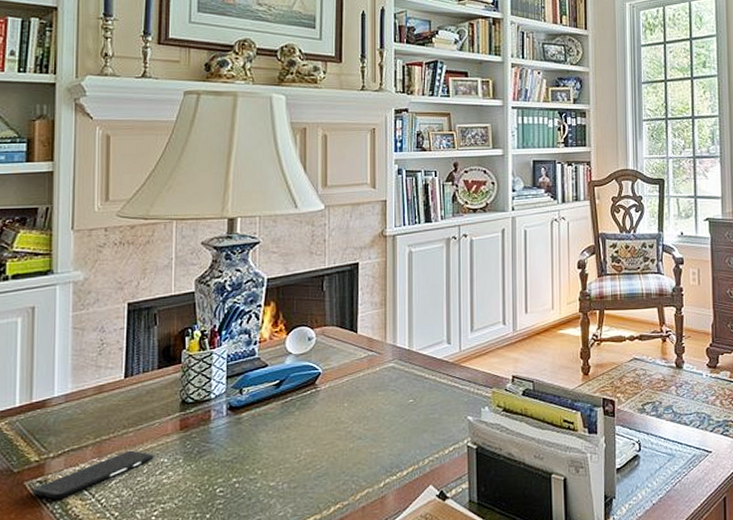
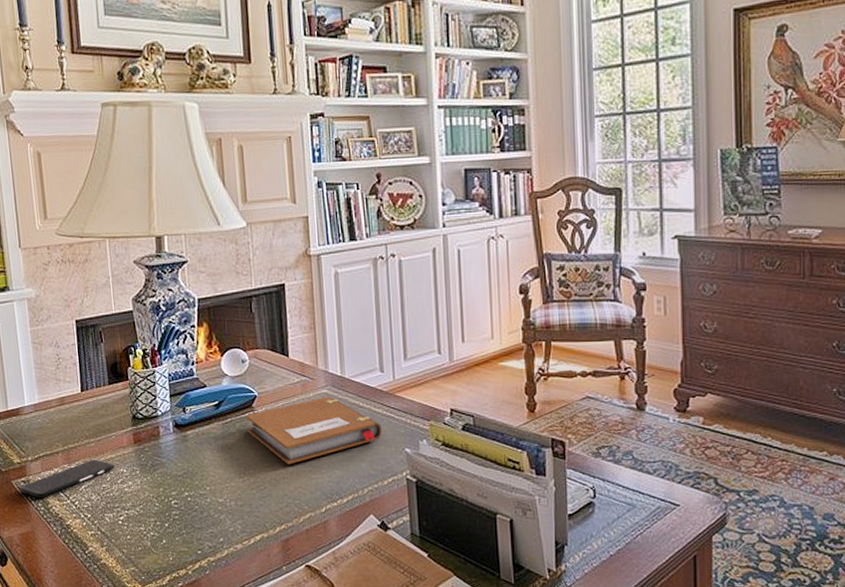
notebook: none [307,369,446,441] -> present [245,396,382,465]

